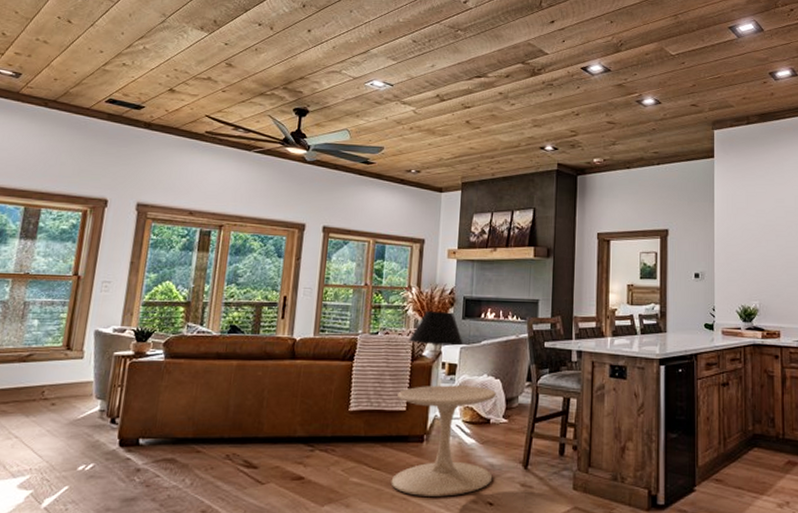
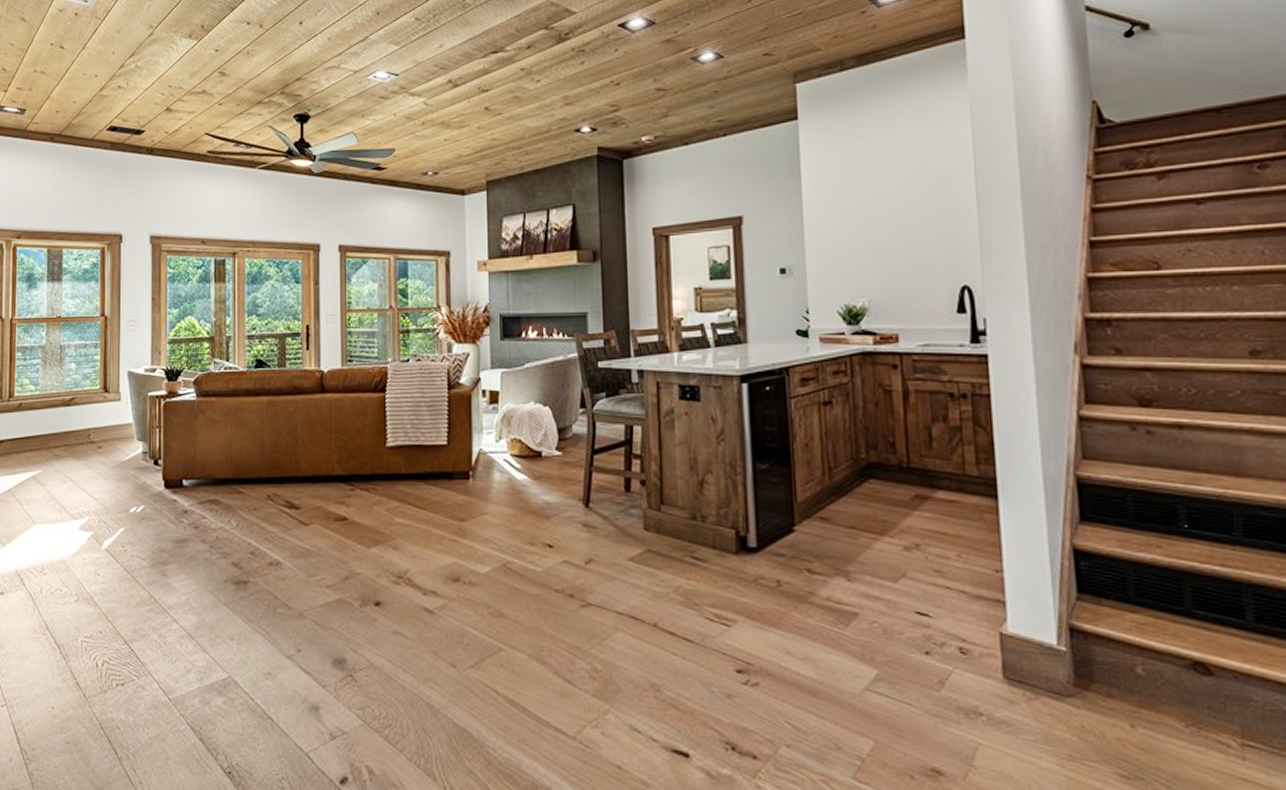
side table: present [391,385,496,497] -> none [437,415,550,538]
table lamp: present [409,310,463,393] -> none [443,332,504,424]

